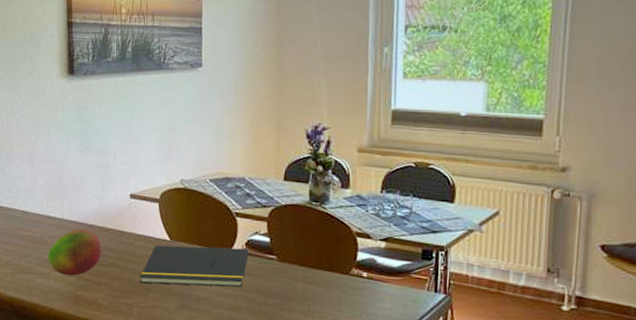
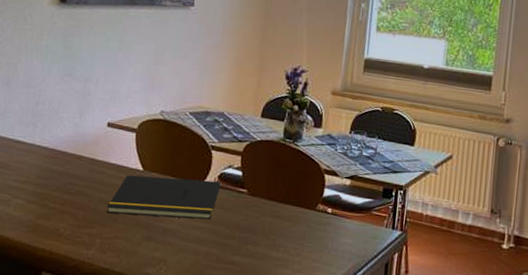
fruit: present [47,229,102,276] -> none [10,155,71,204]

